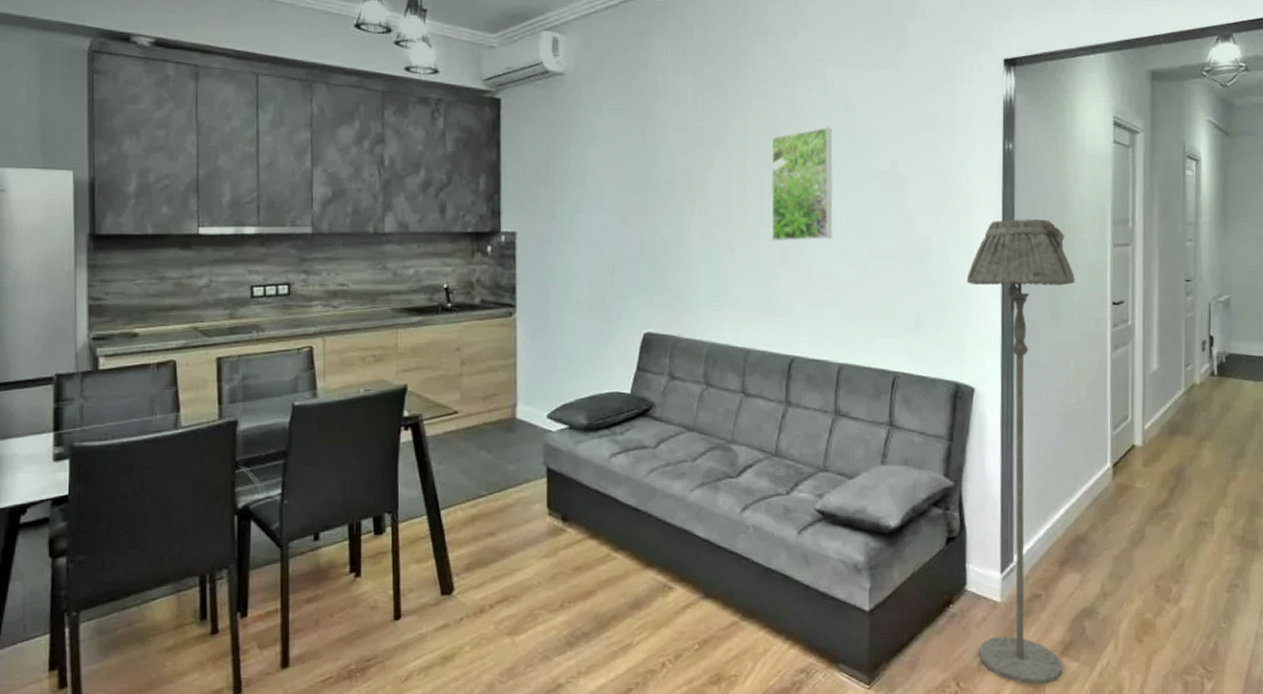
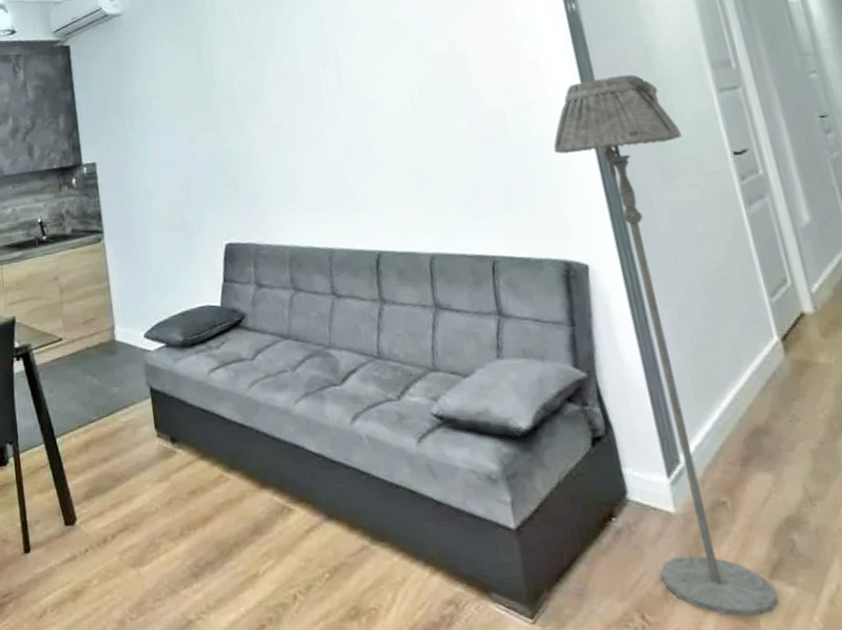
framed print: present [770,127,833,241] -> none [321,20,399,137]

